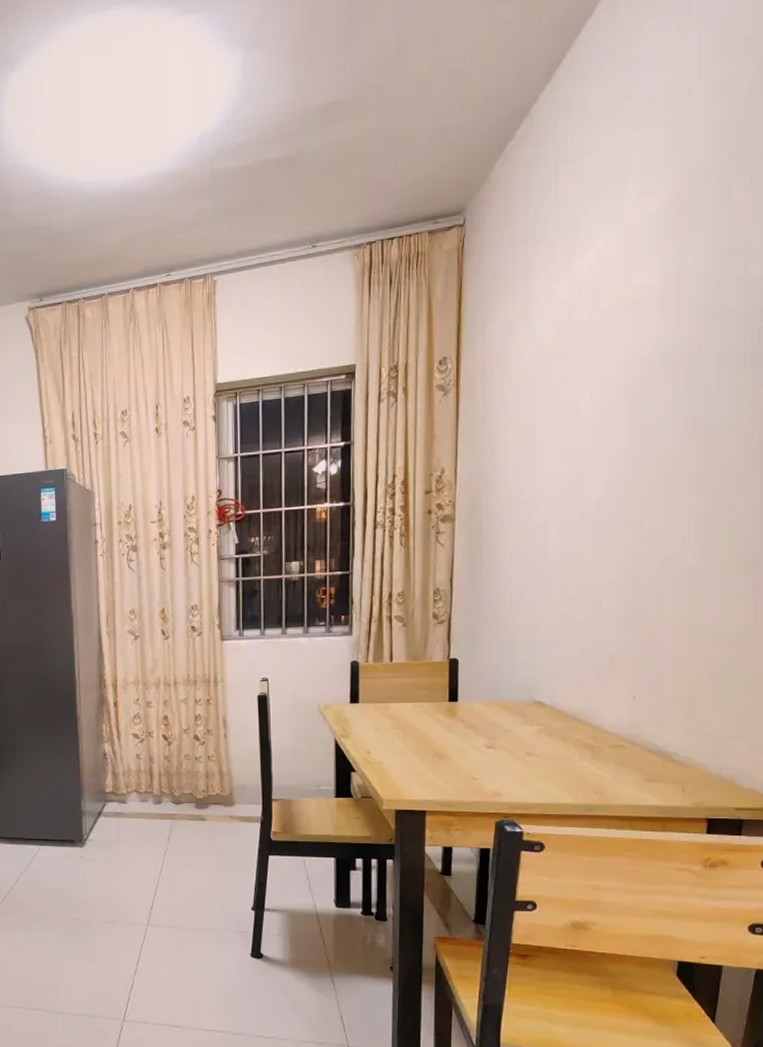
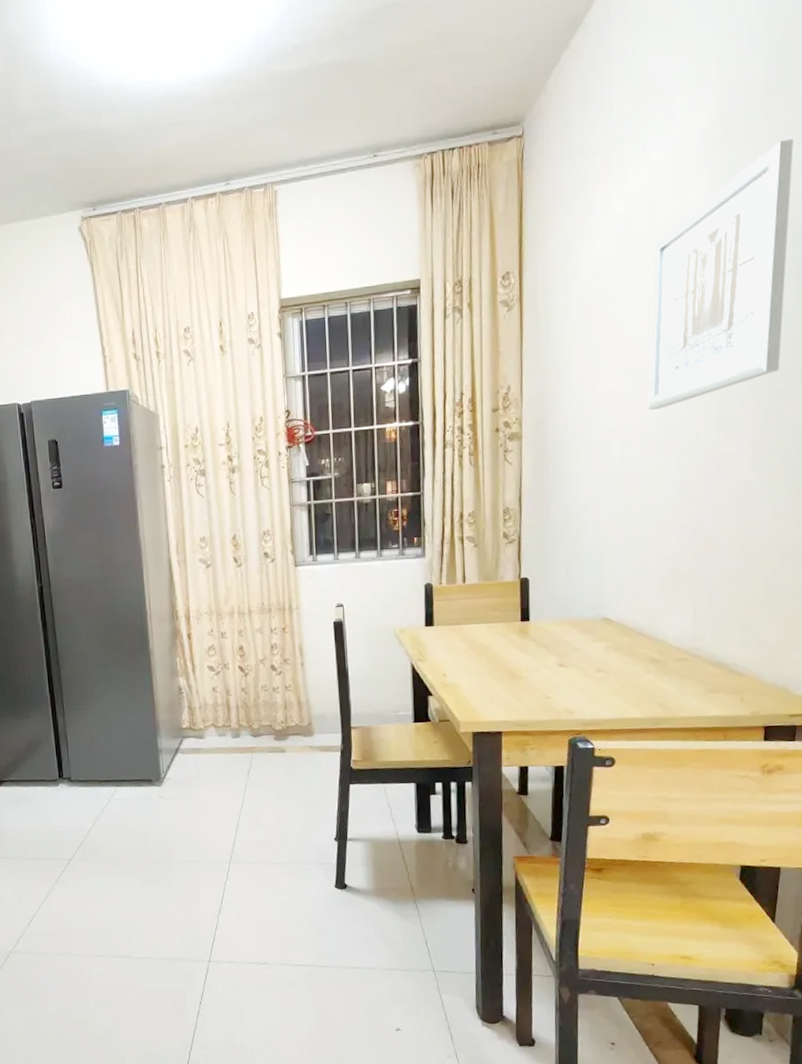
wall art: none [589,222,751,495] -> present [648,138,793,411]

